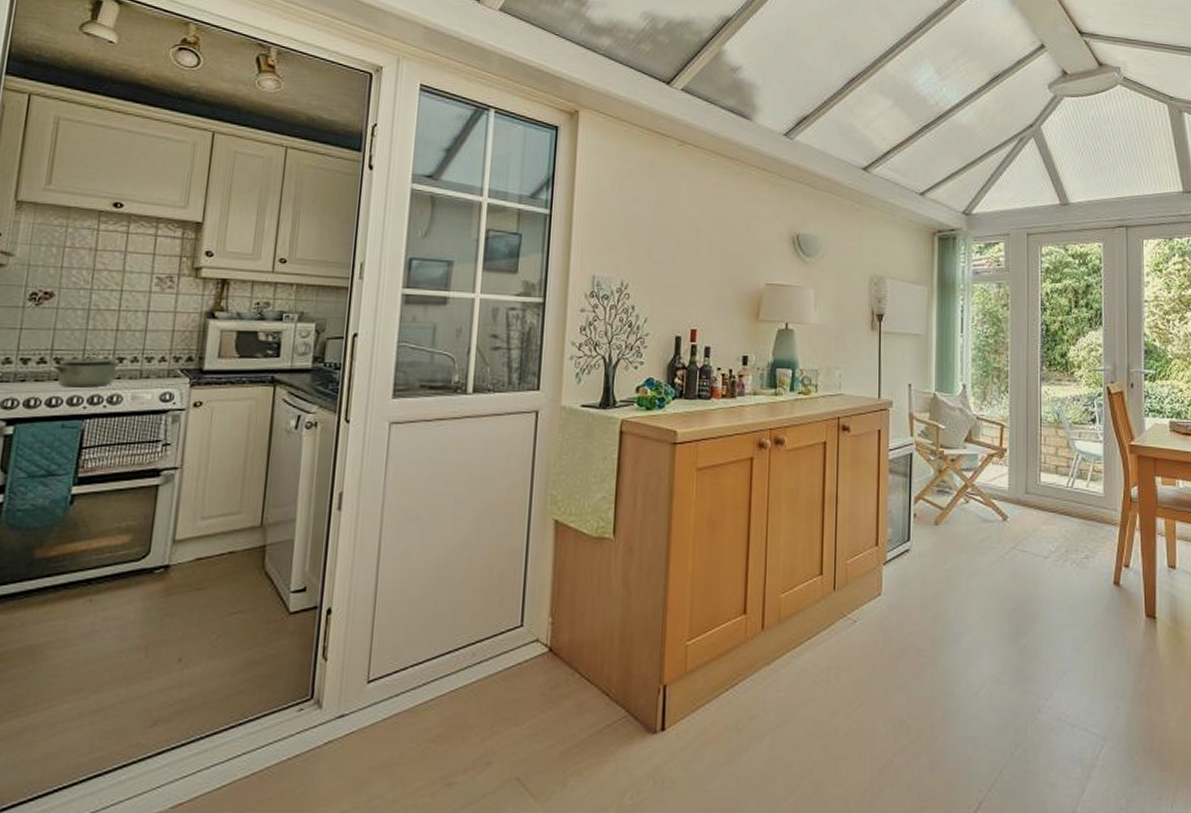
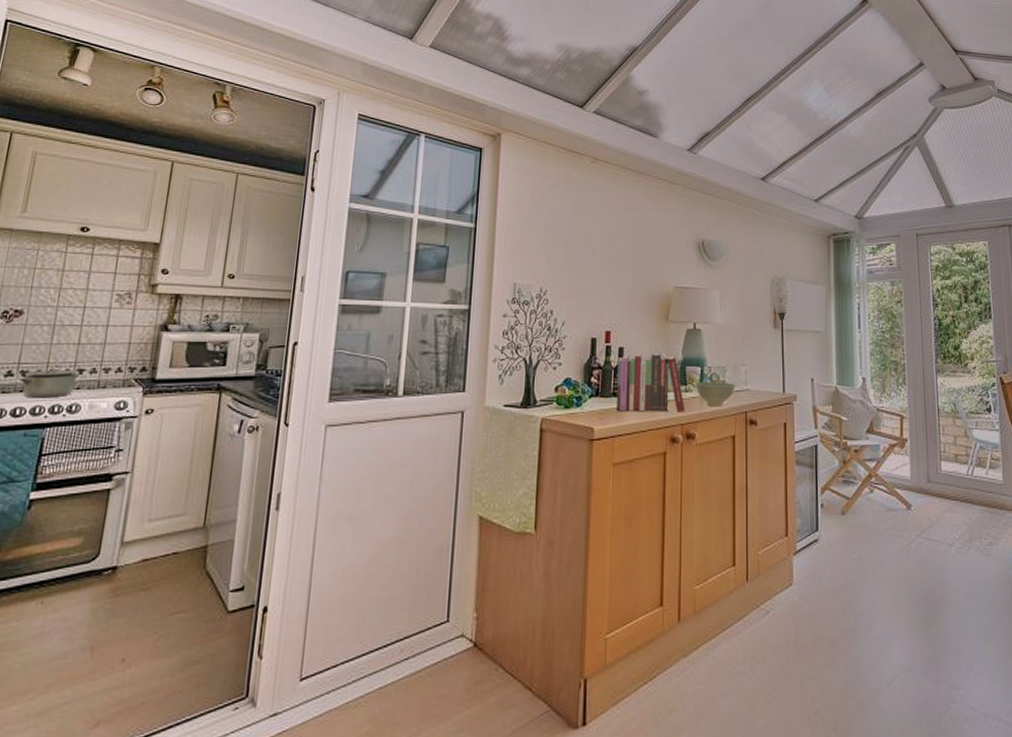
books: none [701,353,775,417] -> present [617,352,685,412]
bowl: none [785,385,829,412] -> present [695,382,736,407]

